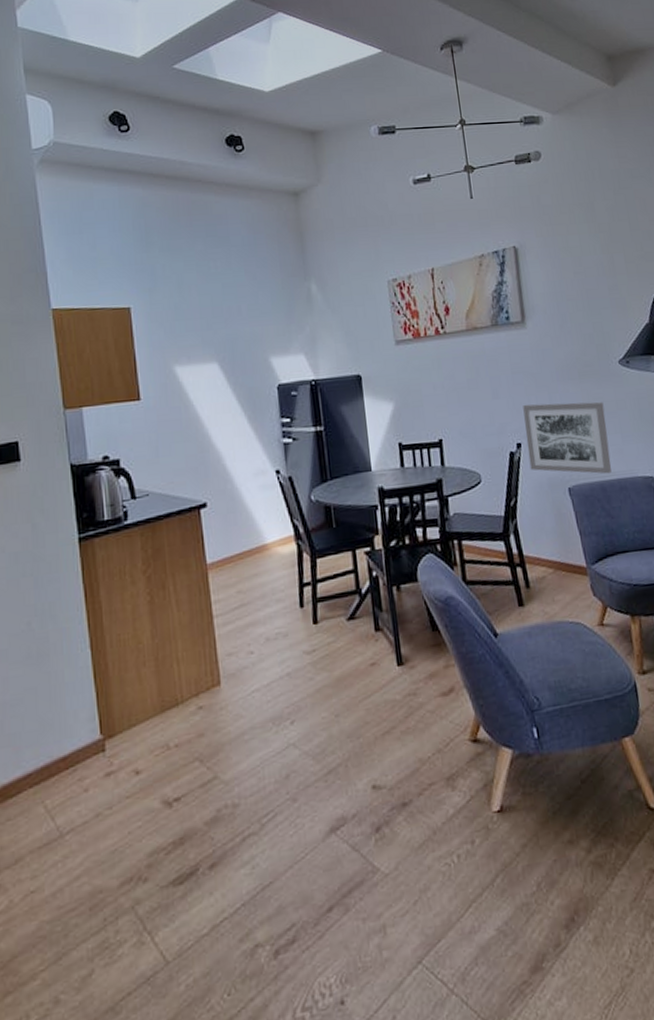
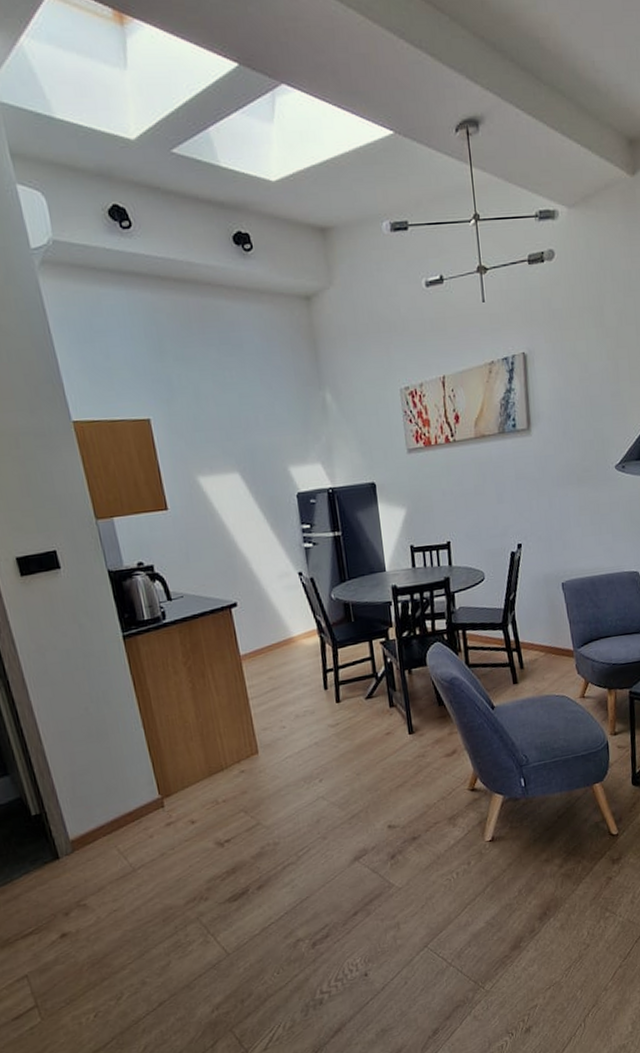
wall art: present [523,402,612,474] -> none [525,505,602,570]

